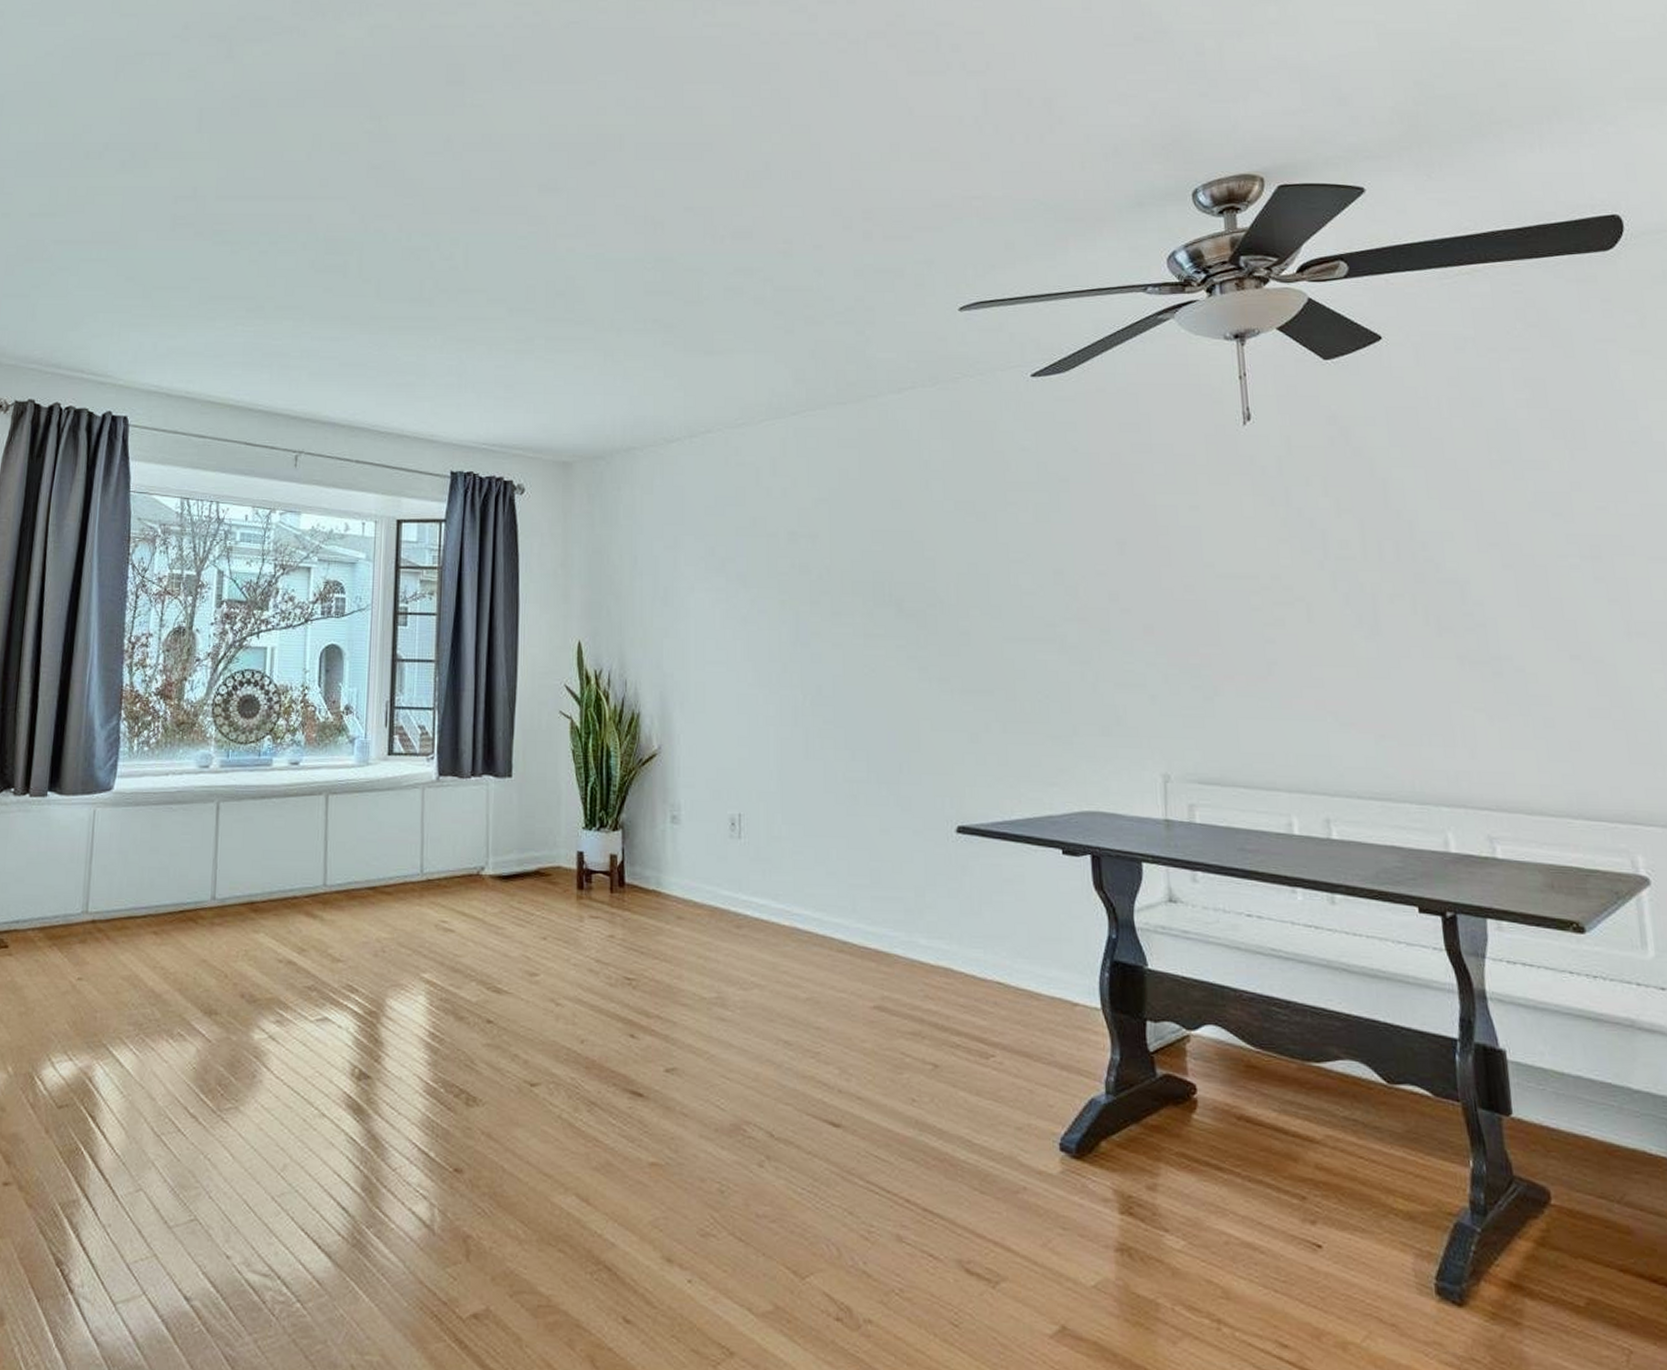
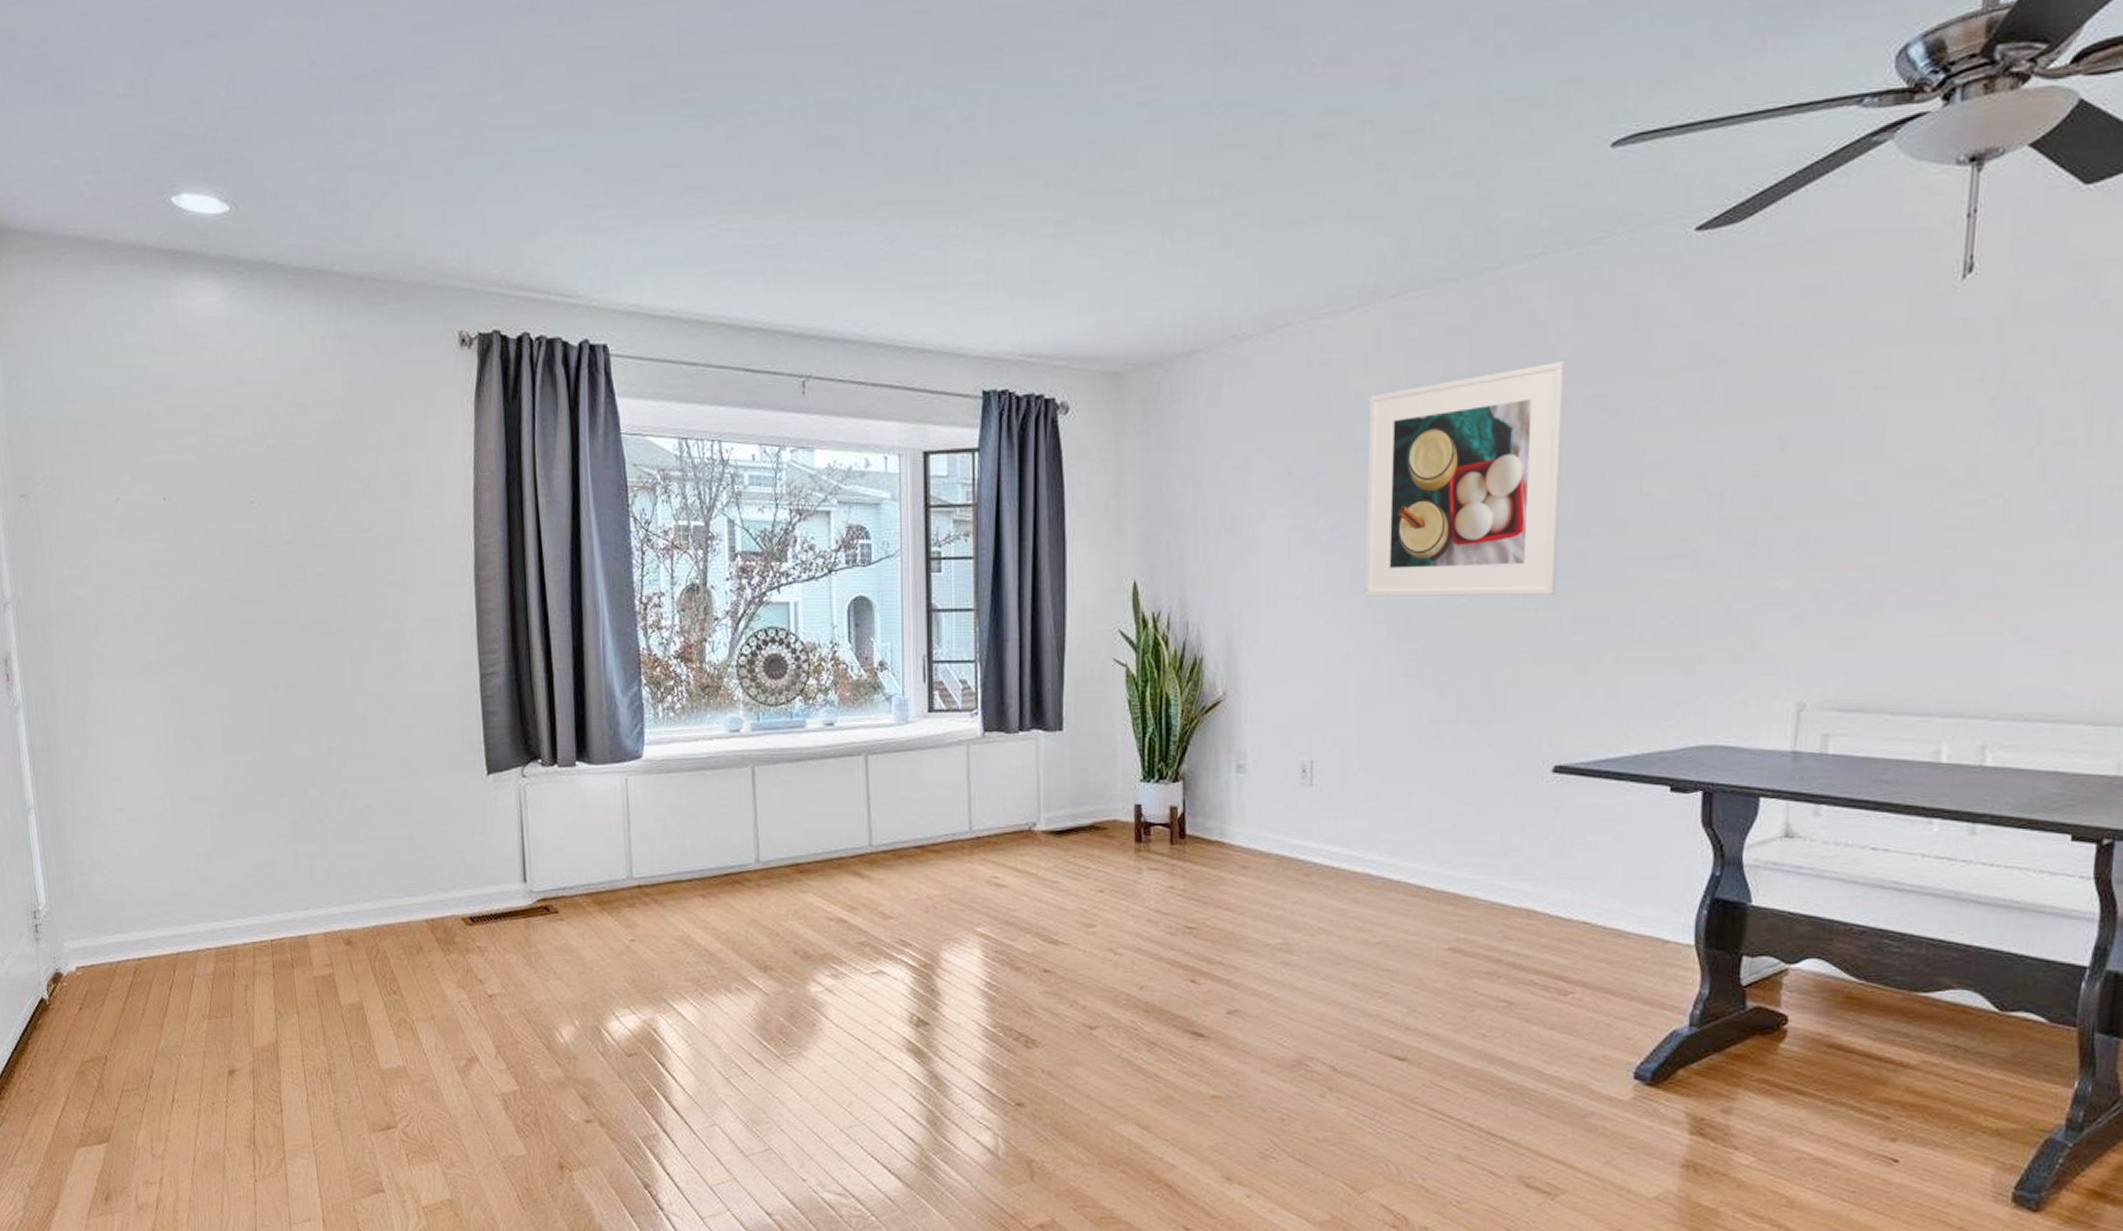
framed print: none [778,472,946,668] -> present [1365,361,1567,597]

